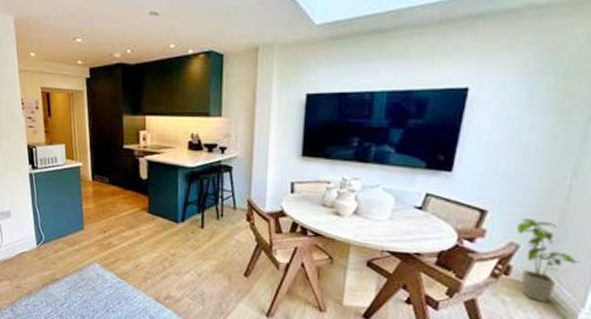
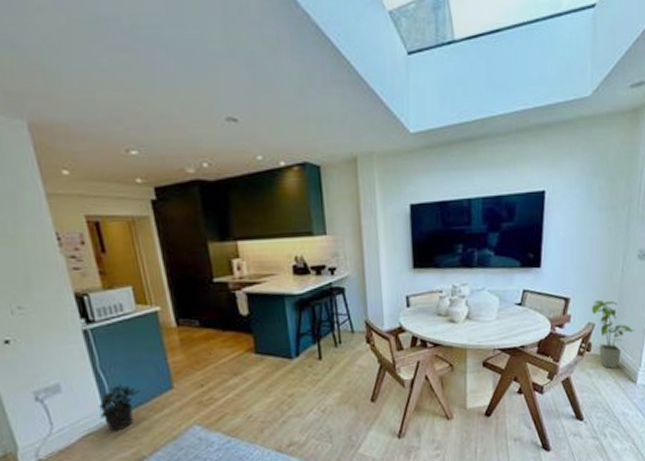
potted plant: none [33,218,61,255] -> present [99,383,140,432]

